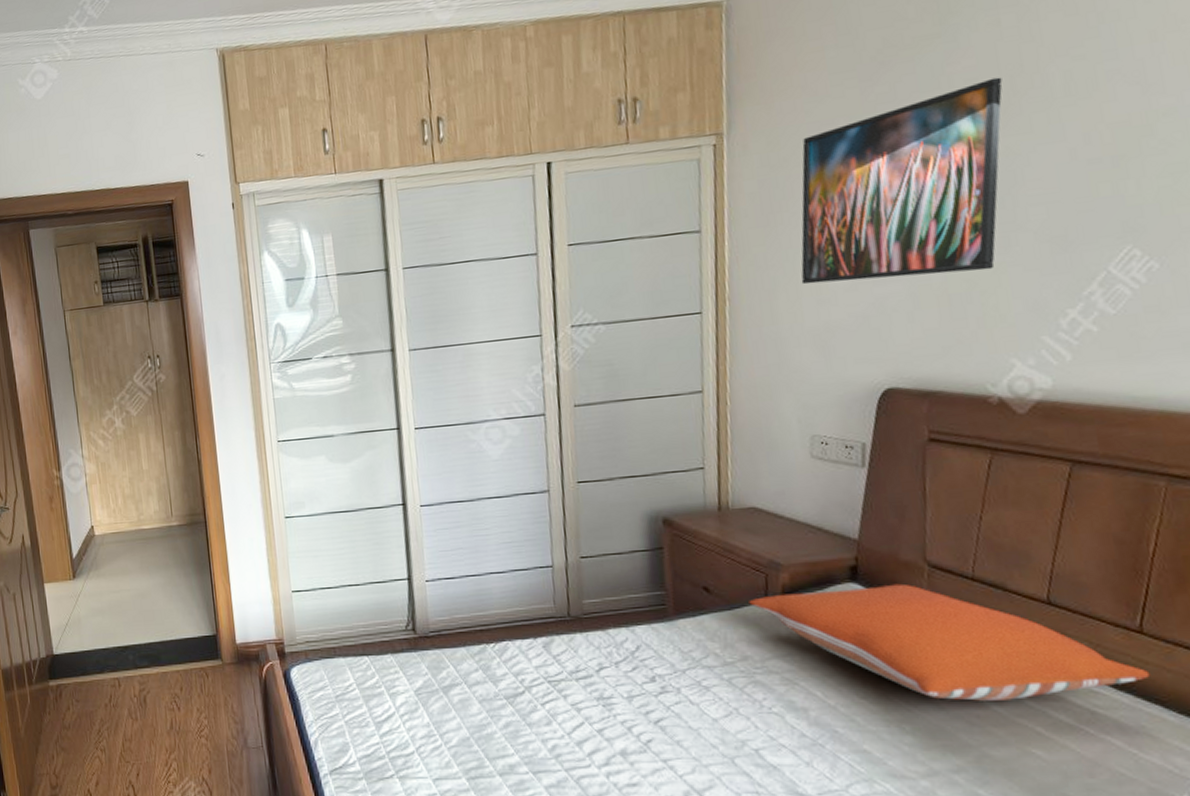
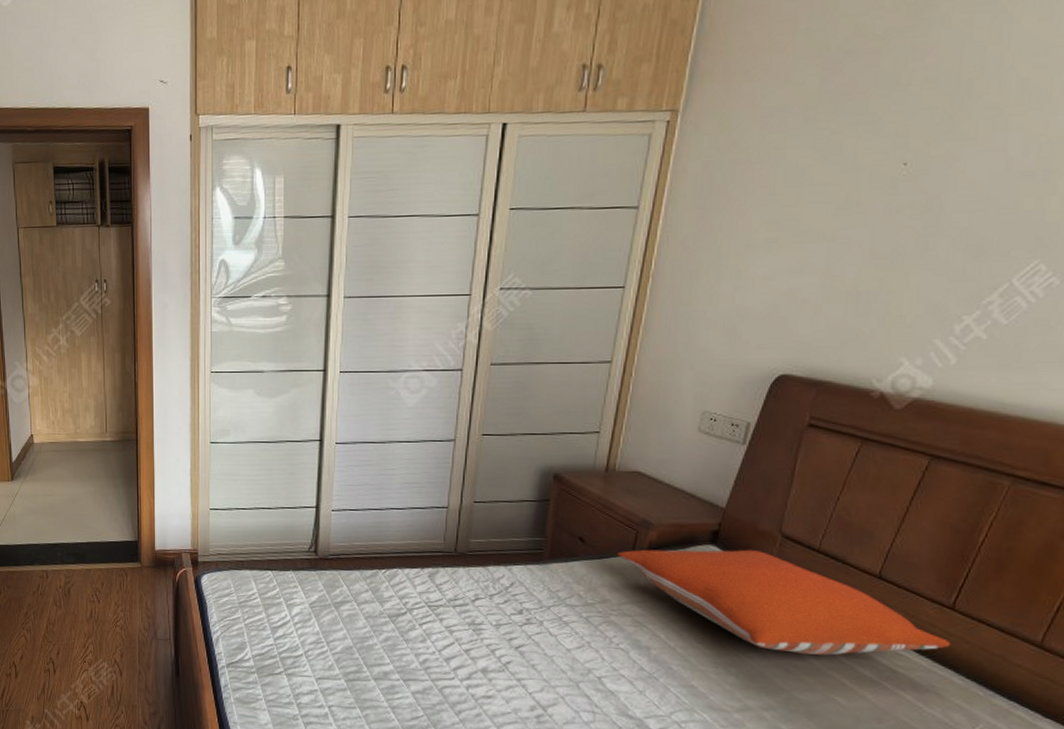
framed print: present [801,77,1003,285] -> none [723,78,961,271]

